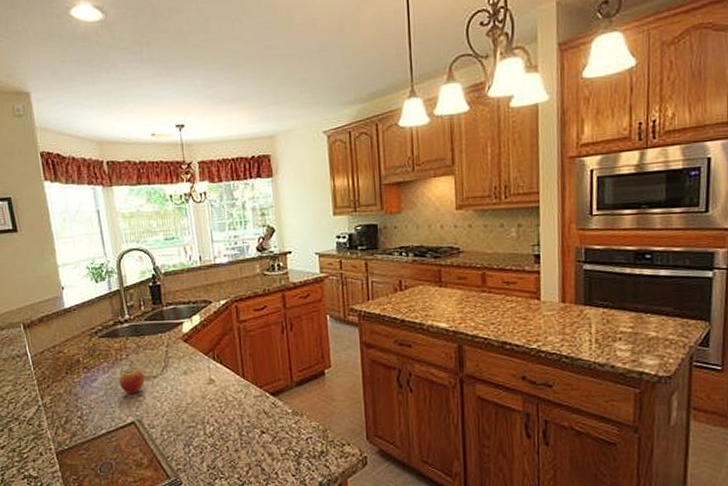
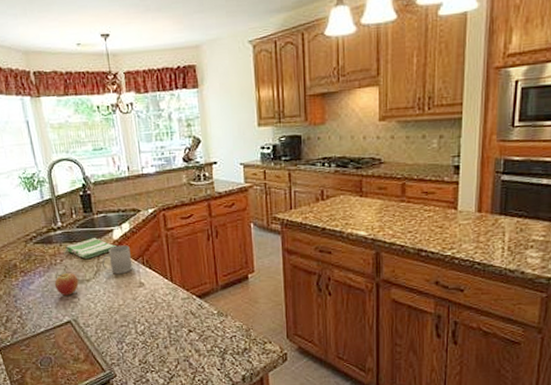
dish towel: none [132,331,186,353] -> present [65,238,116,259]
mug: none [169,339,203,370] -> present [101,245,133,274]

